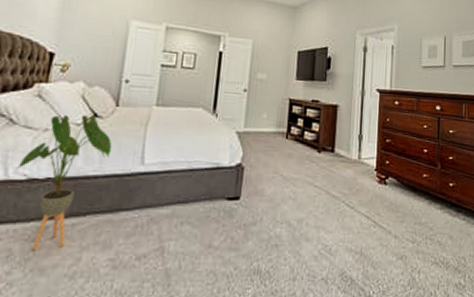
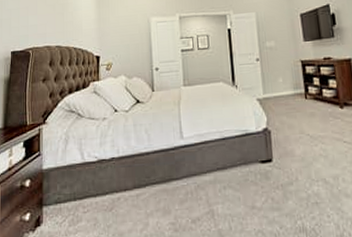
house plant: present [16,114,113,251] -> none [89,101,156,219]

